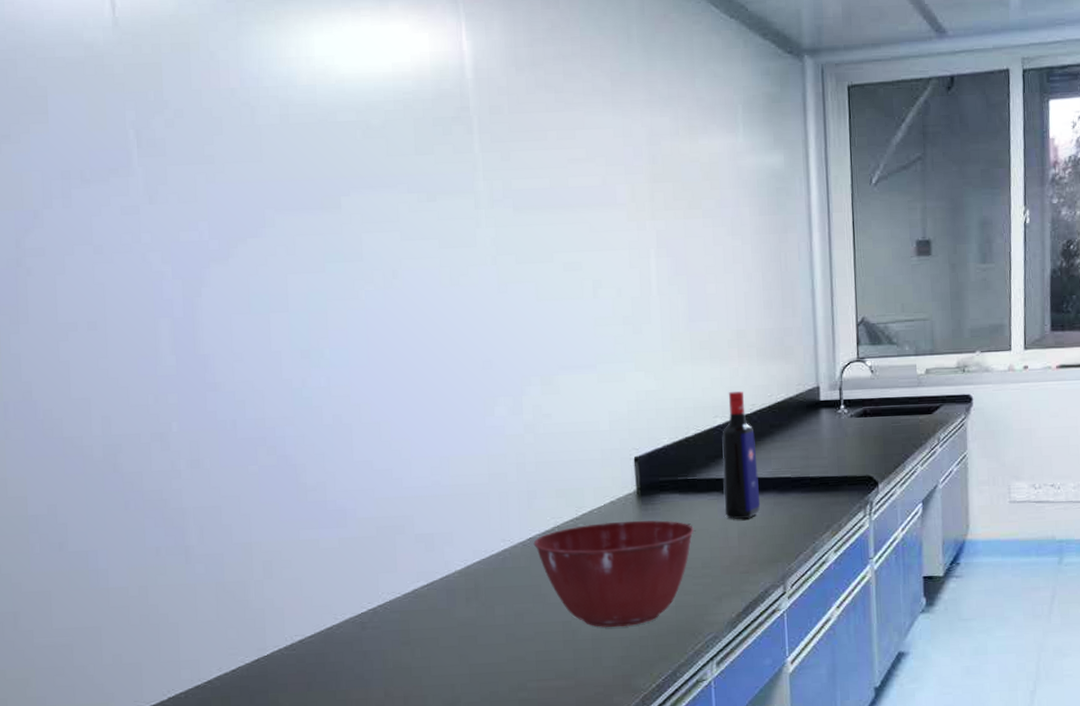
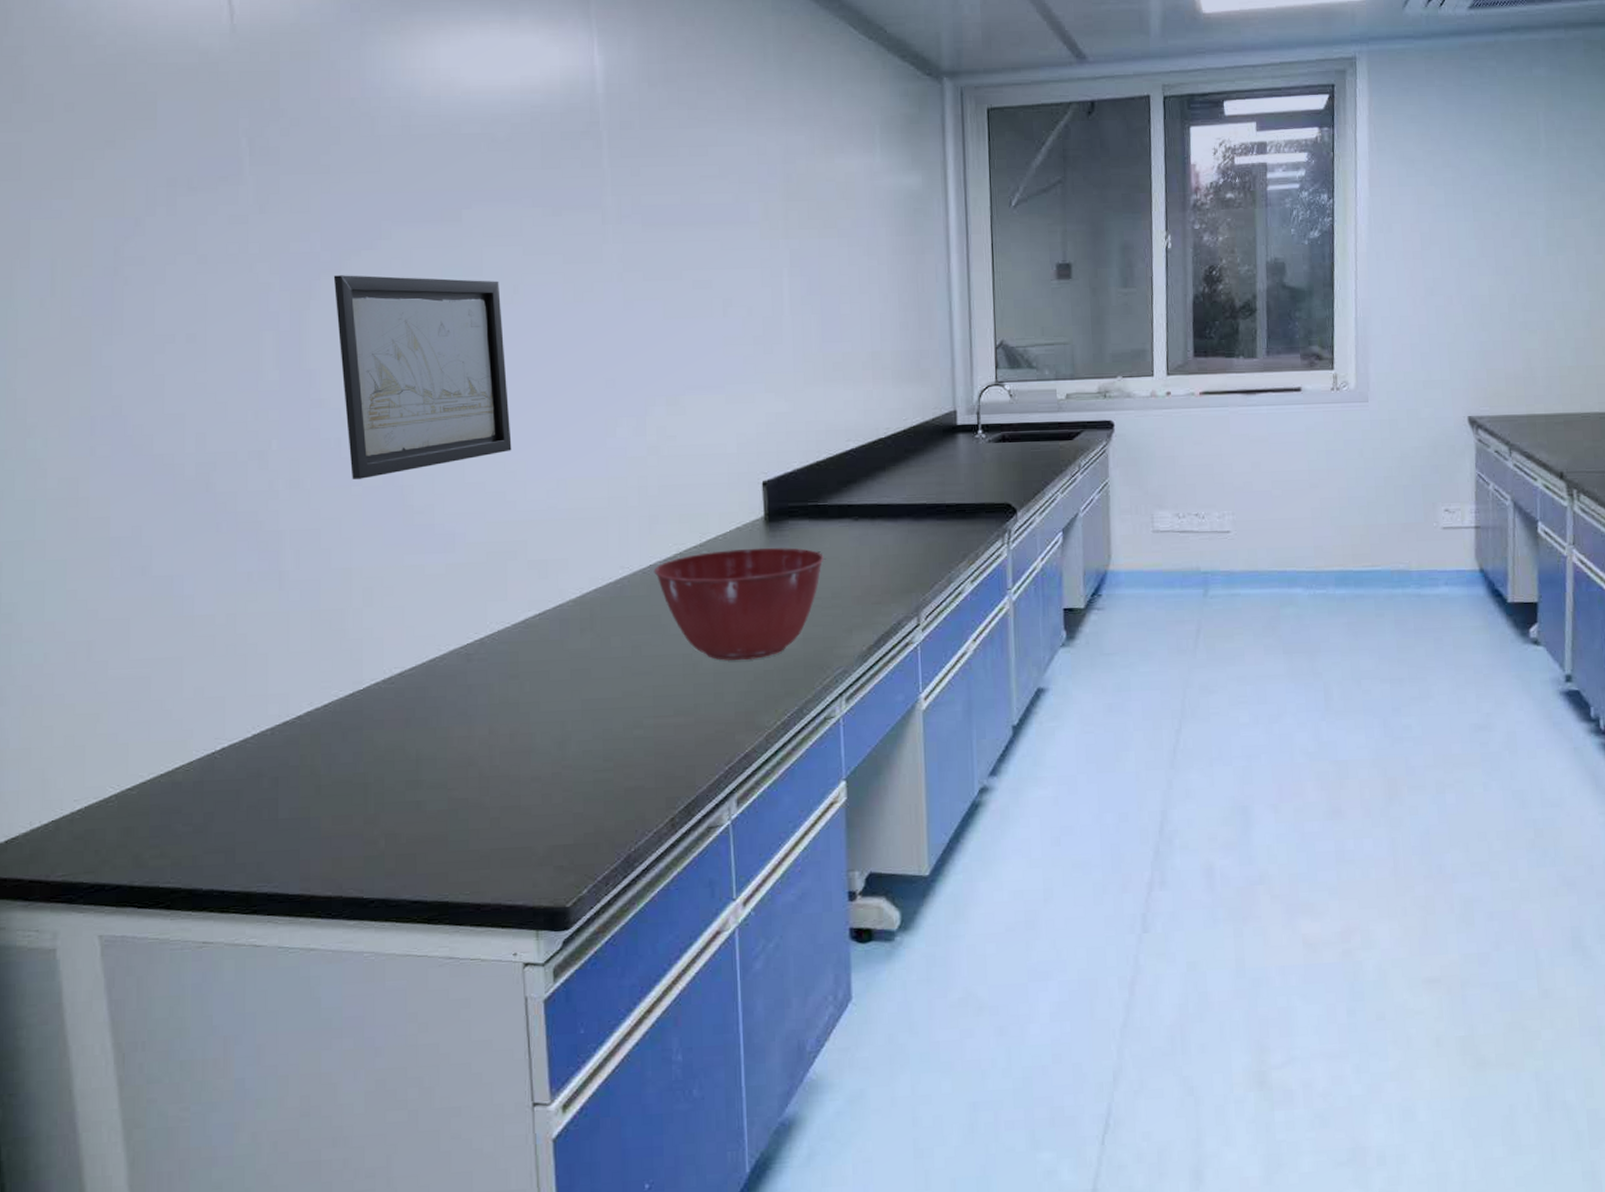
wall art: none [222,262,396,459] -> present [333,275,512,479]
liquor bottle: present [722,390,761,519] -> none [854,414,894,547]

